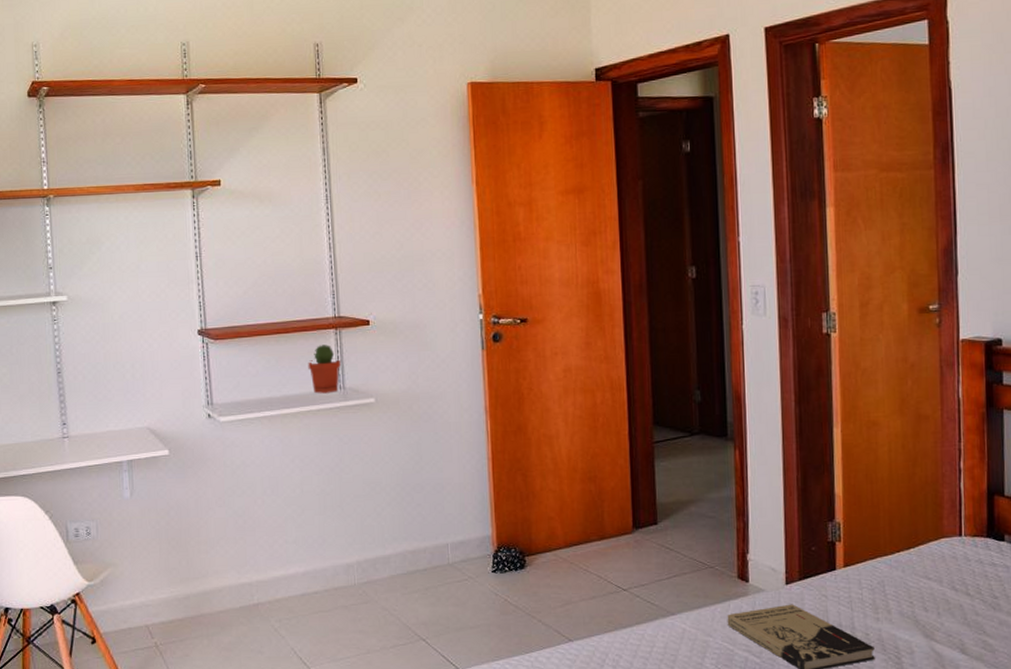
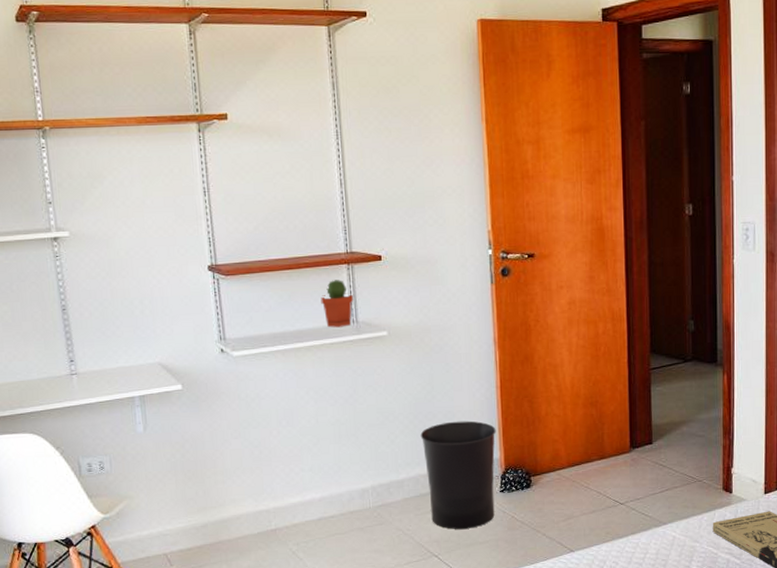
waste bin: none [408,494,488,611] -> present [420,420,496,529]

